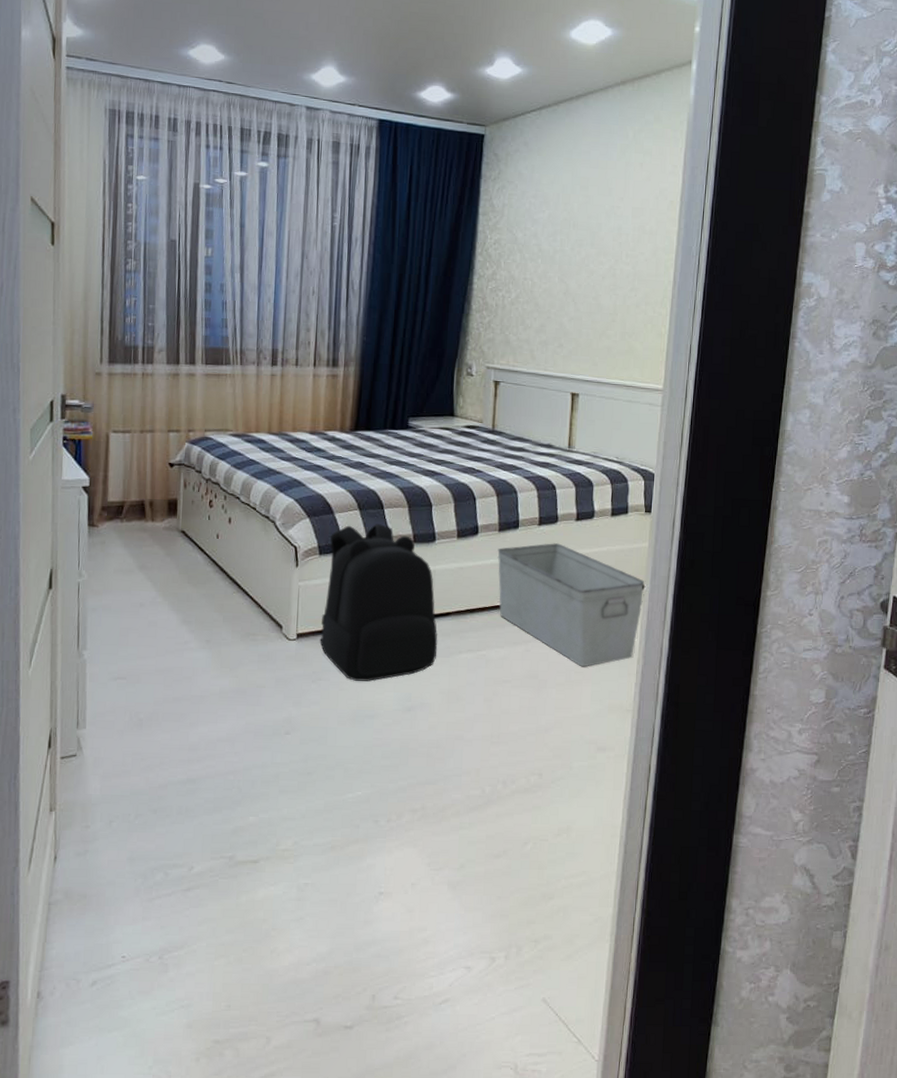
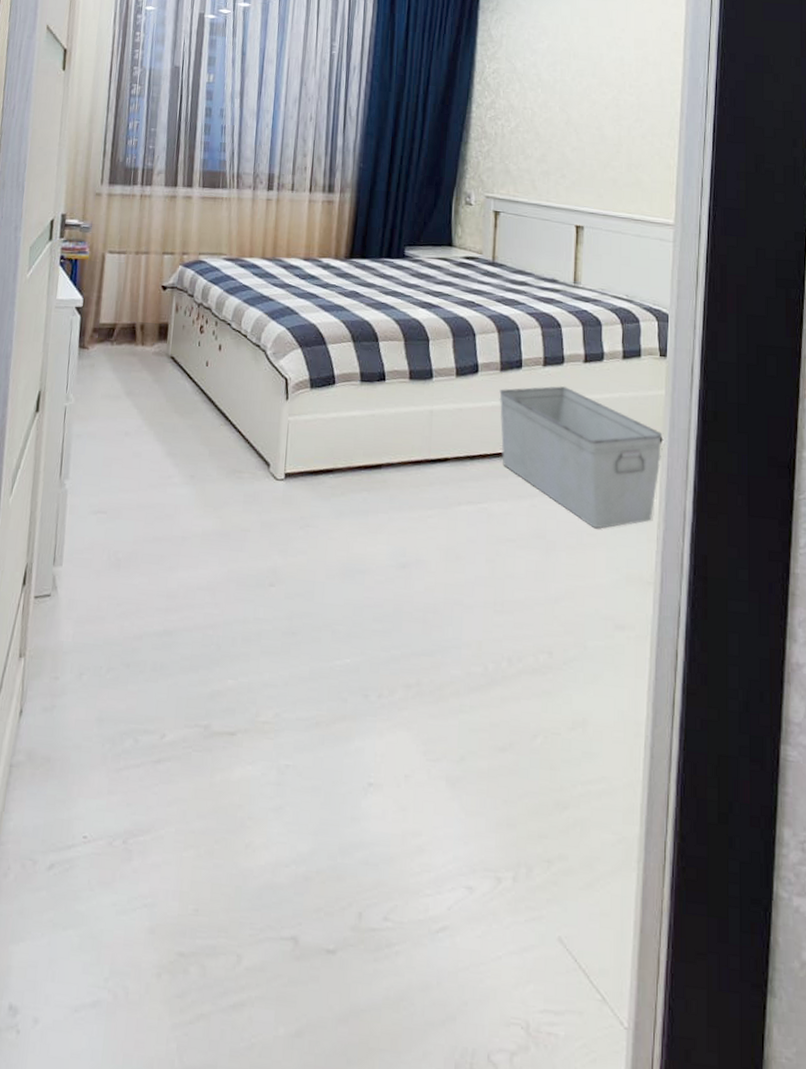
backpack: present [320,523,438,682] -> none [309,356,435,532]

